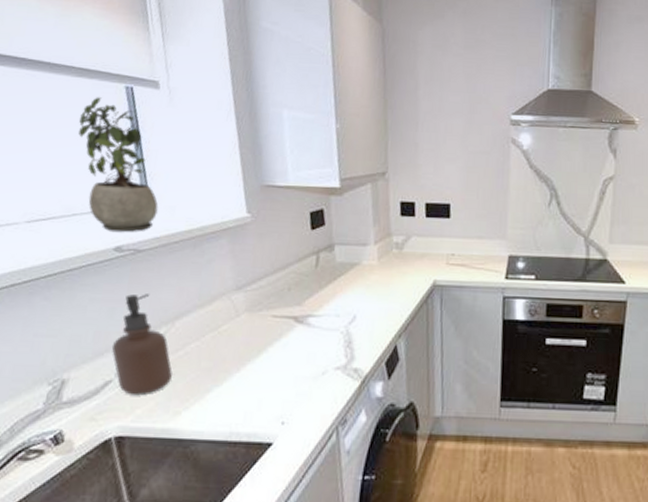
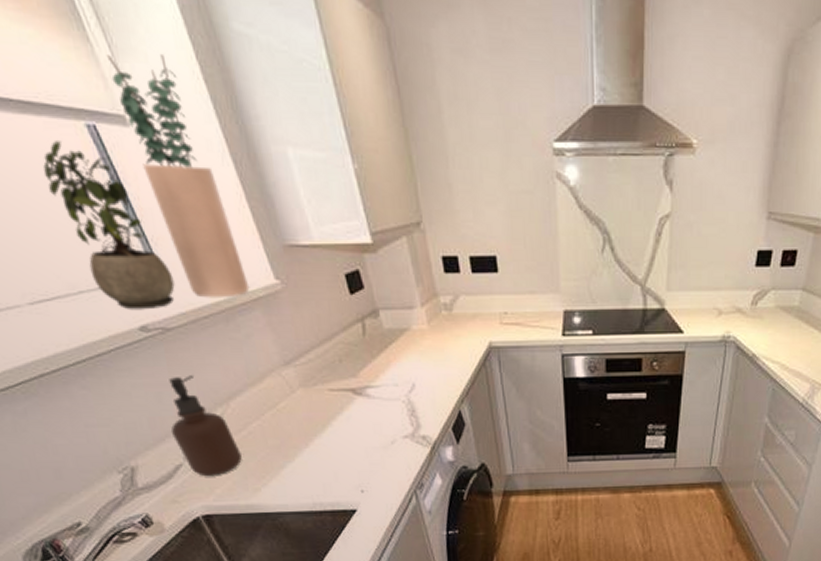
vase: none [157,40,223,227] -> present [106,55,250,298]

